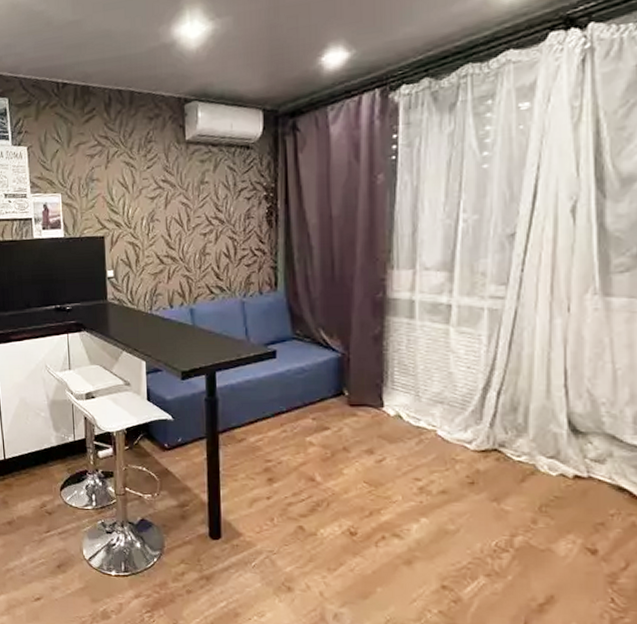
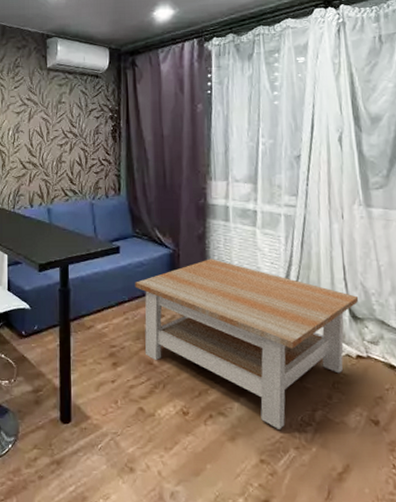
coffee table: none [294,363,583,555] -> present [135,259,359,429]

